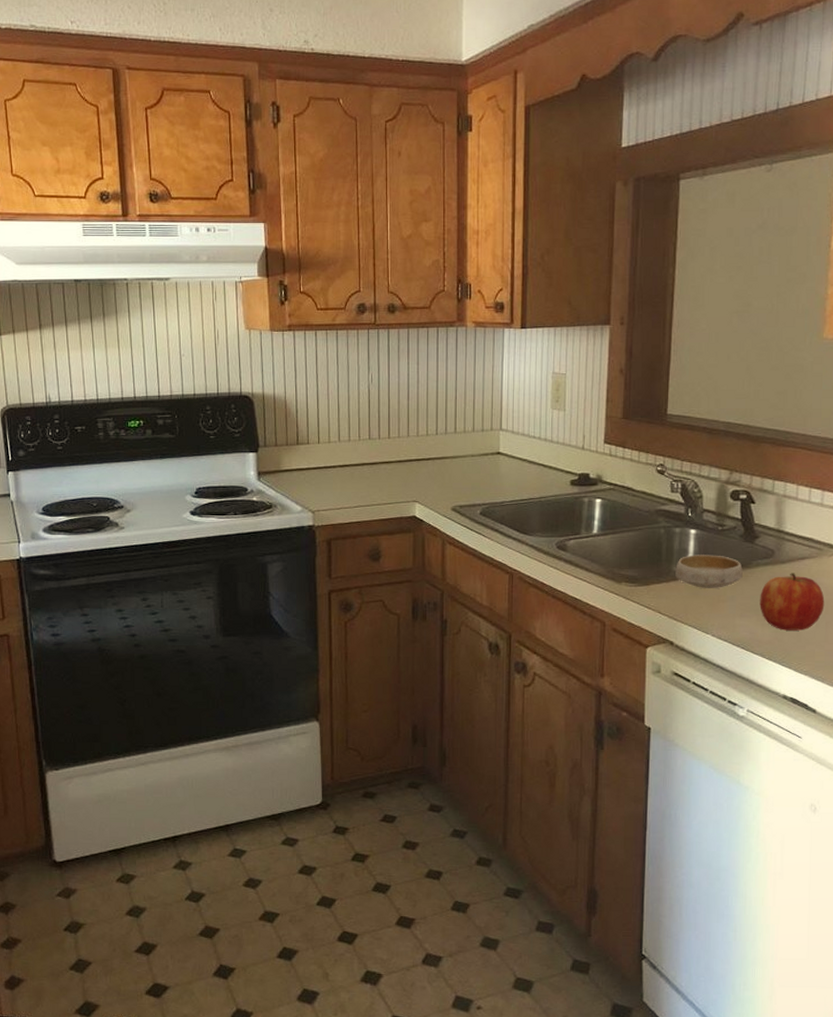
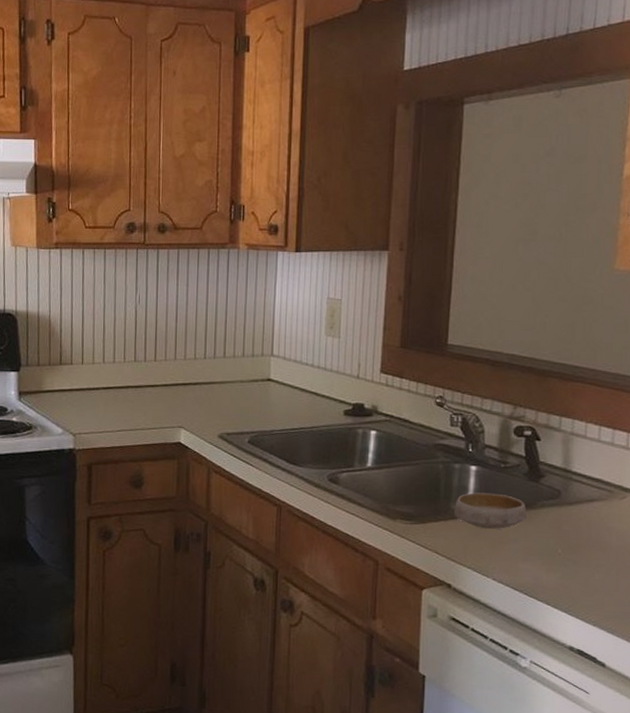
apple: present [759,573,825,631] -> none [544,515,615,578]

